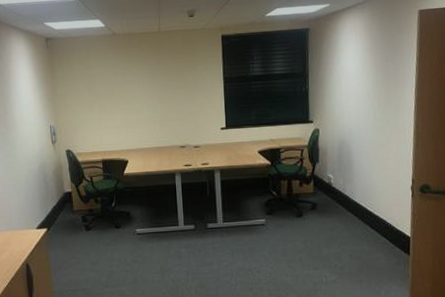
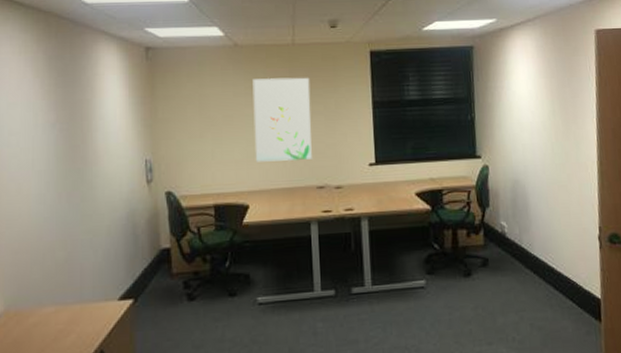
wall art: none [128,59,176,127] -> present [252,77,312,162]

